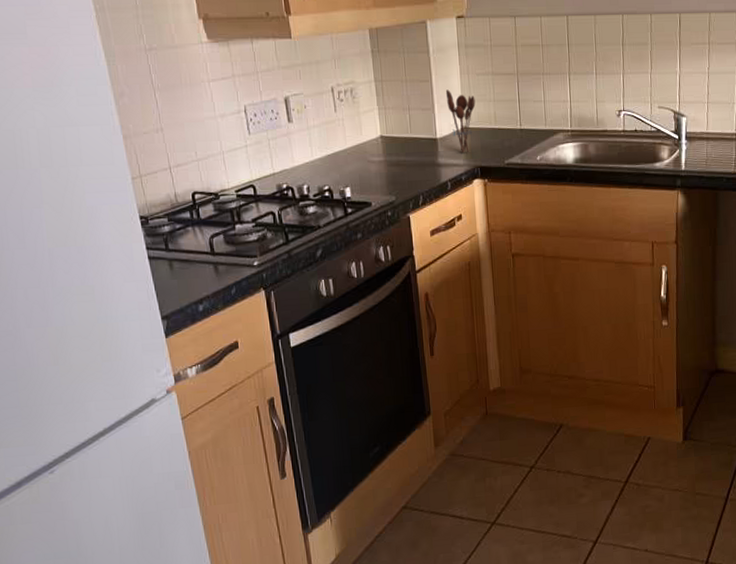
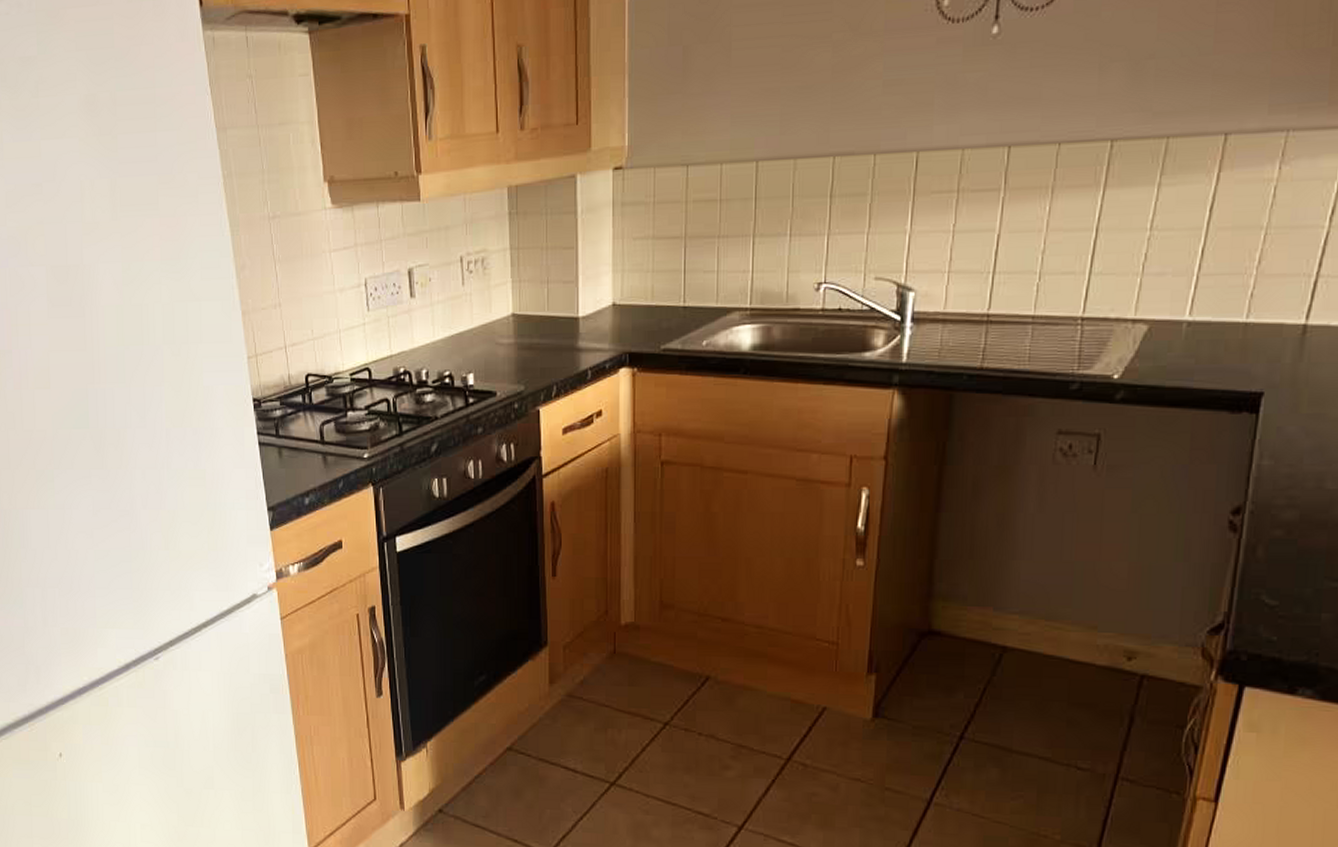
utensil holder: present [445,89,476,152] -> none [593,258,629,335]

